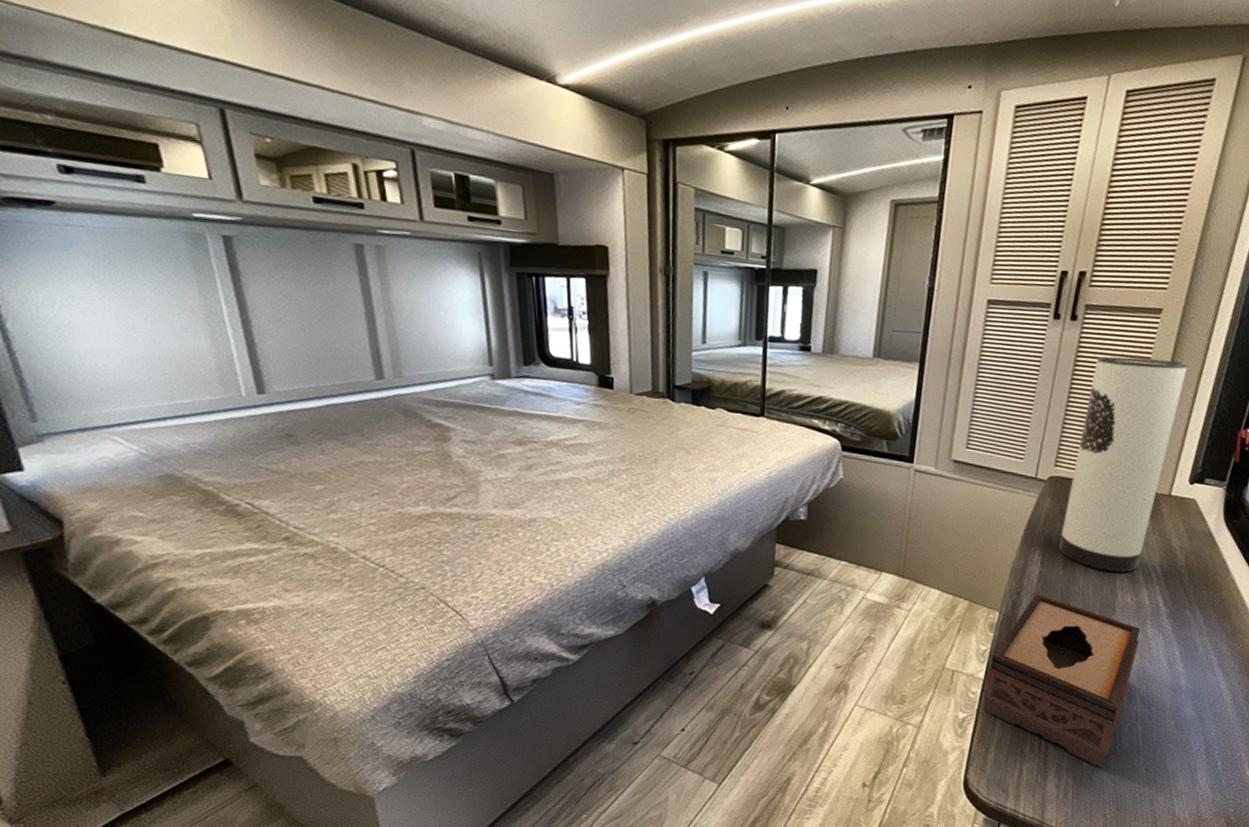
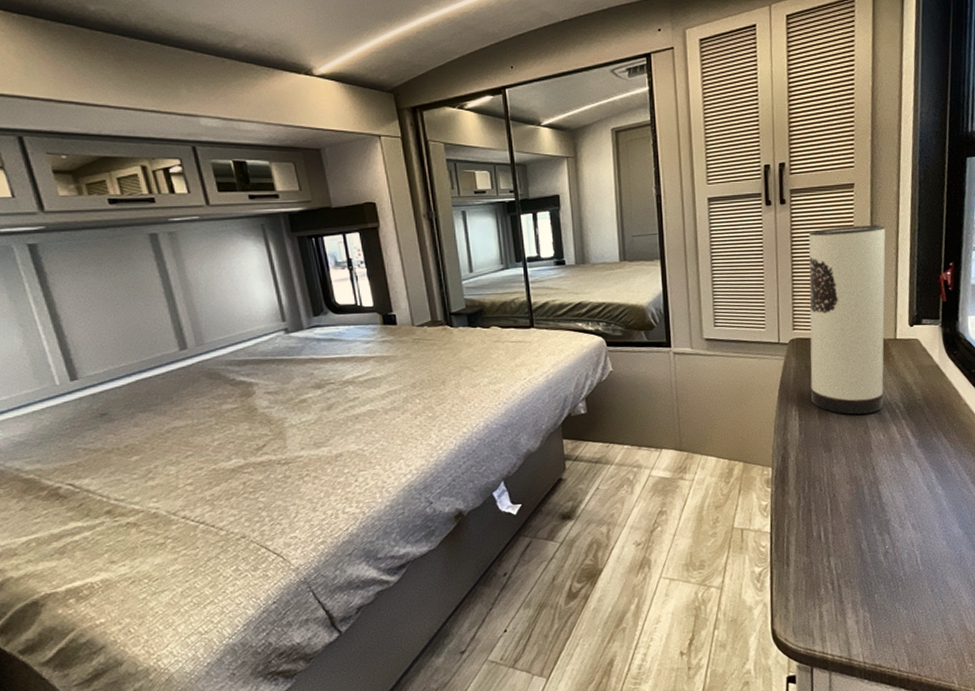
tissue box: present [983,593,1140,768] -> none [772,445,899,597]

